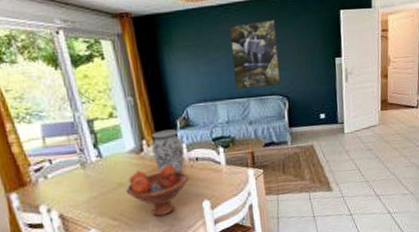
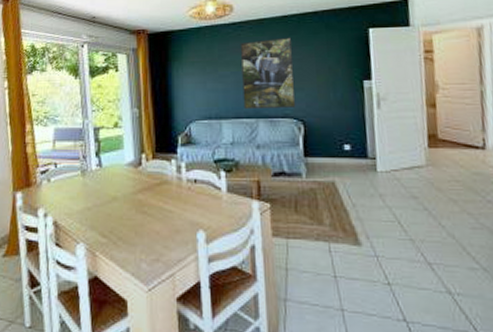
fruit bowl: present [126,165,190,216] -> none [119,184,186,241]
vase: present [151,129,184,174] -> none [149,145,182,195]

